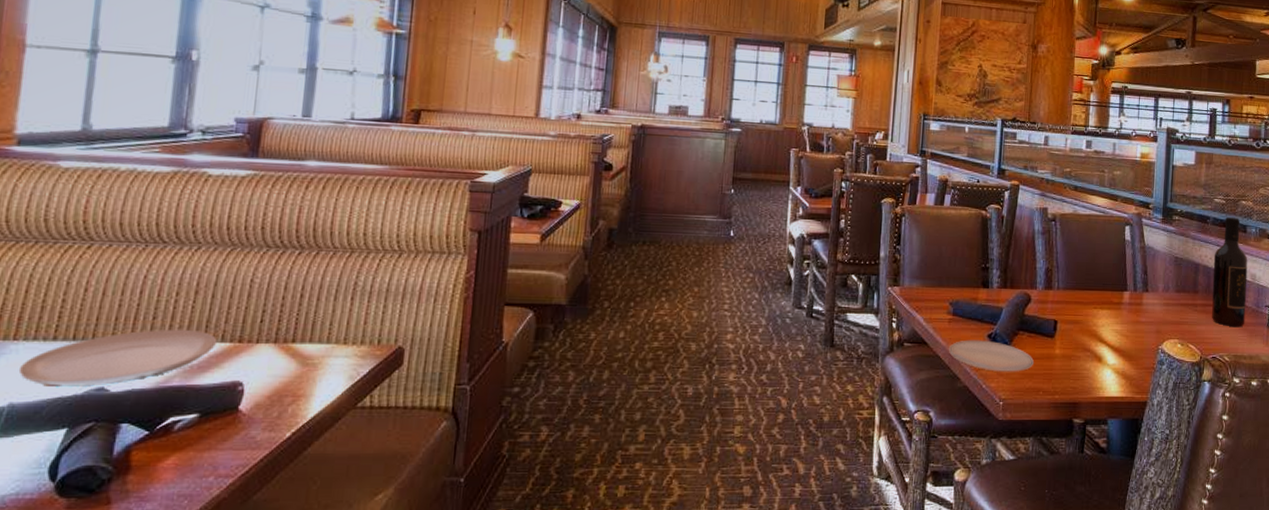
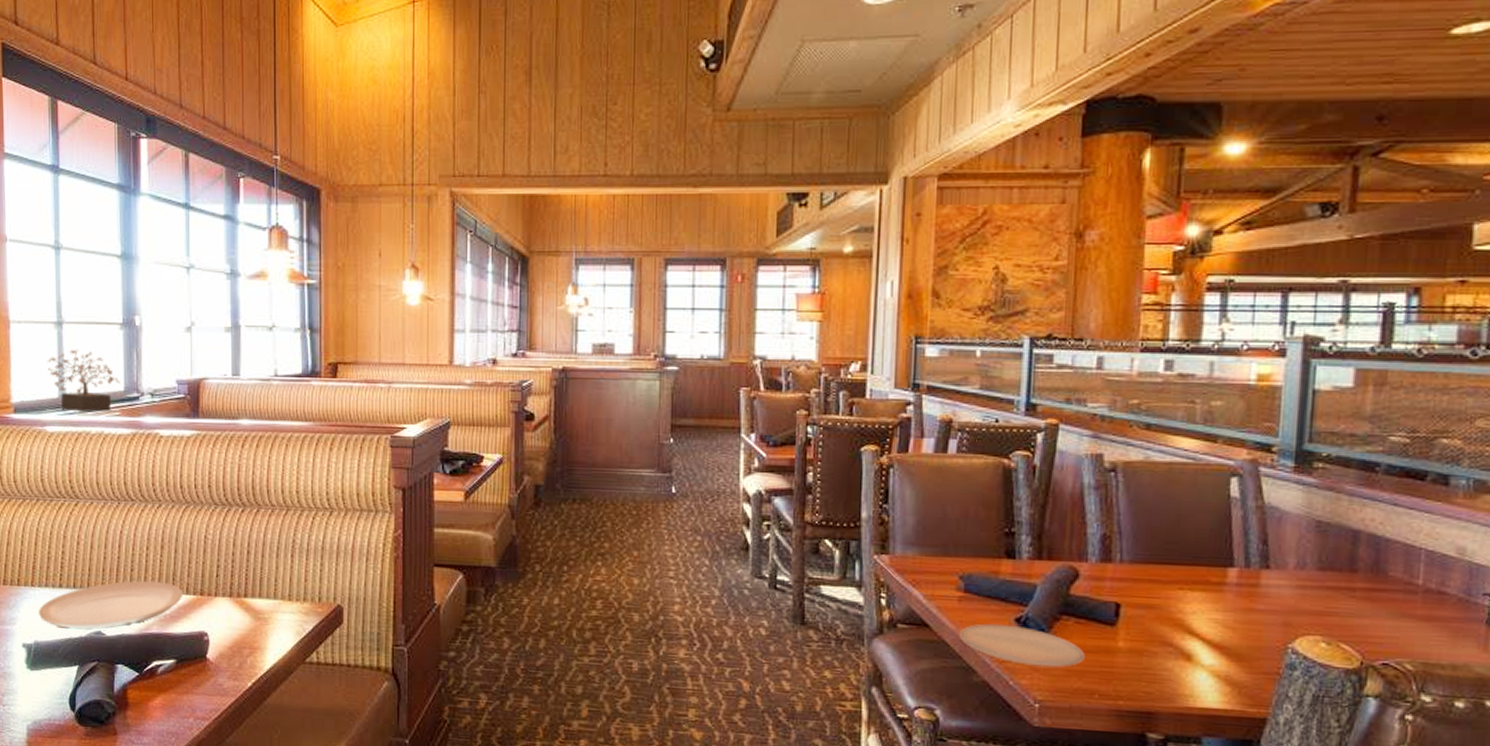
decorative plant: none [70,80,165,148] -> present [47,349,121,413]
wine bottle: present [1211,217,1248,328] -> none [1380,463,1452,624]

